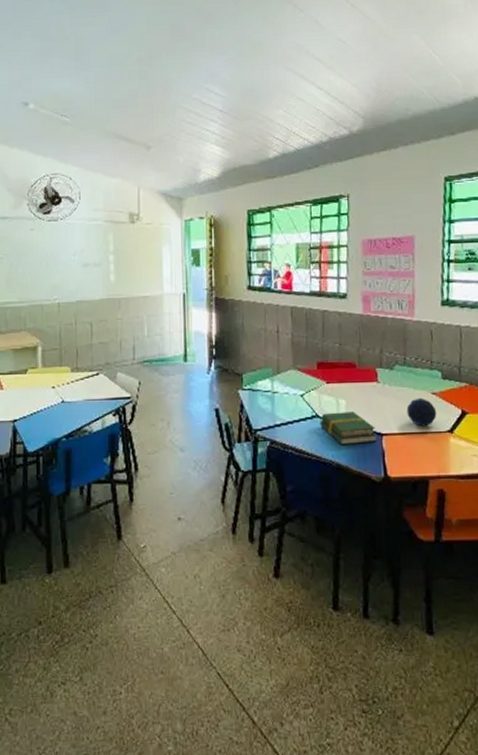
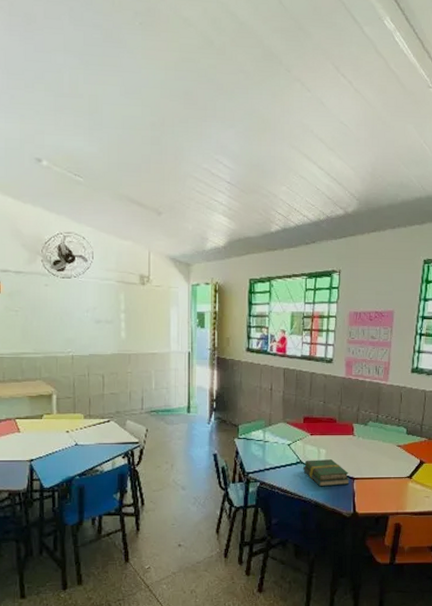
decorative orb: present [406,397,437,427] -> none [376,449,400,473]

